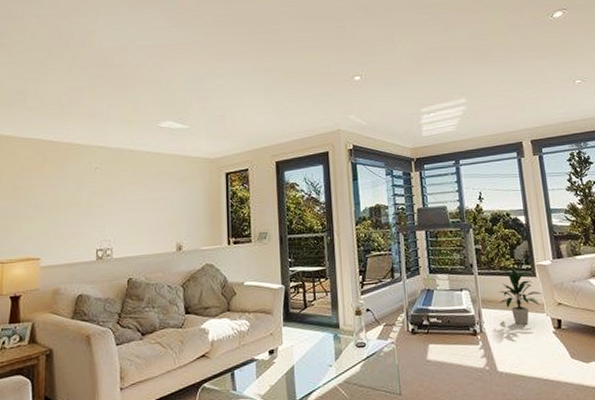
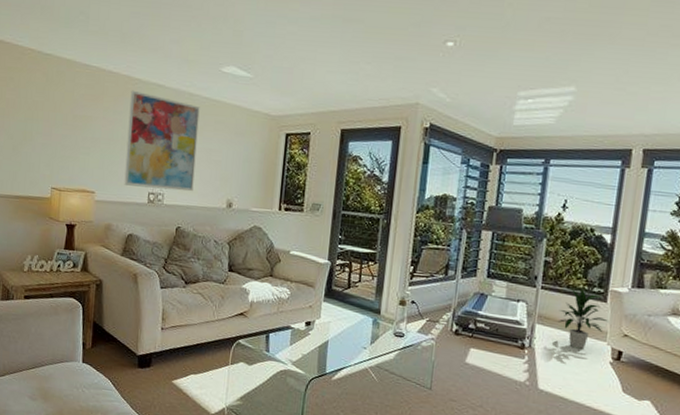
wall art: none [70,155,142,246] -> present [124,90,200,192]

